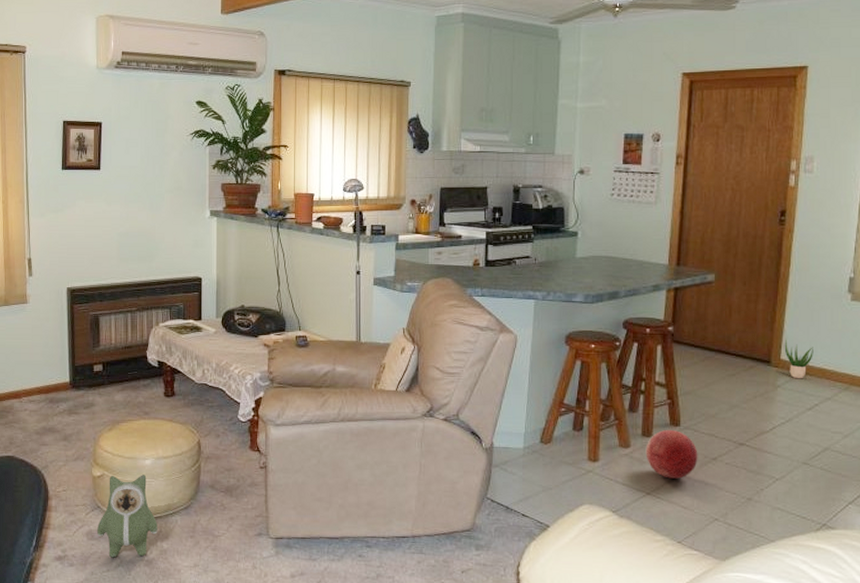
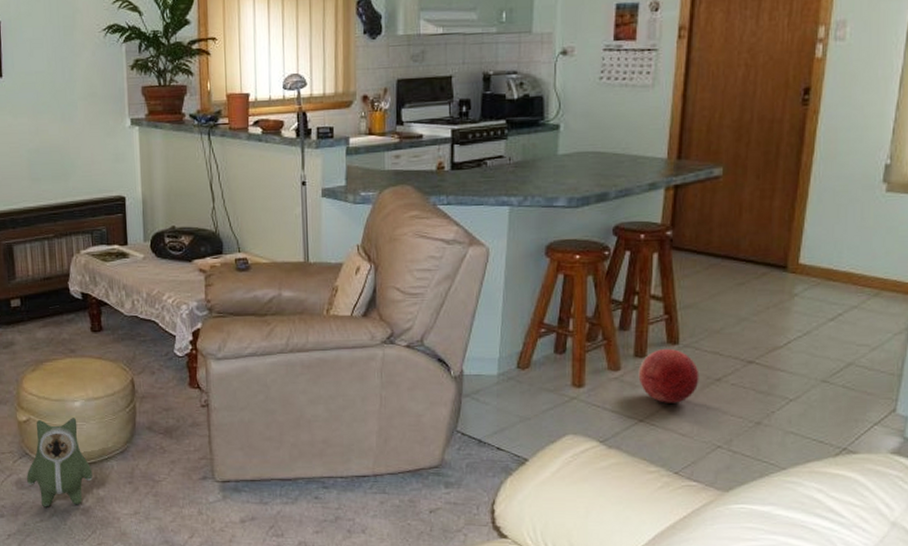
potted plant: present [784,339,813,379] -> none [804,240,839,286]

